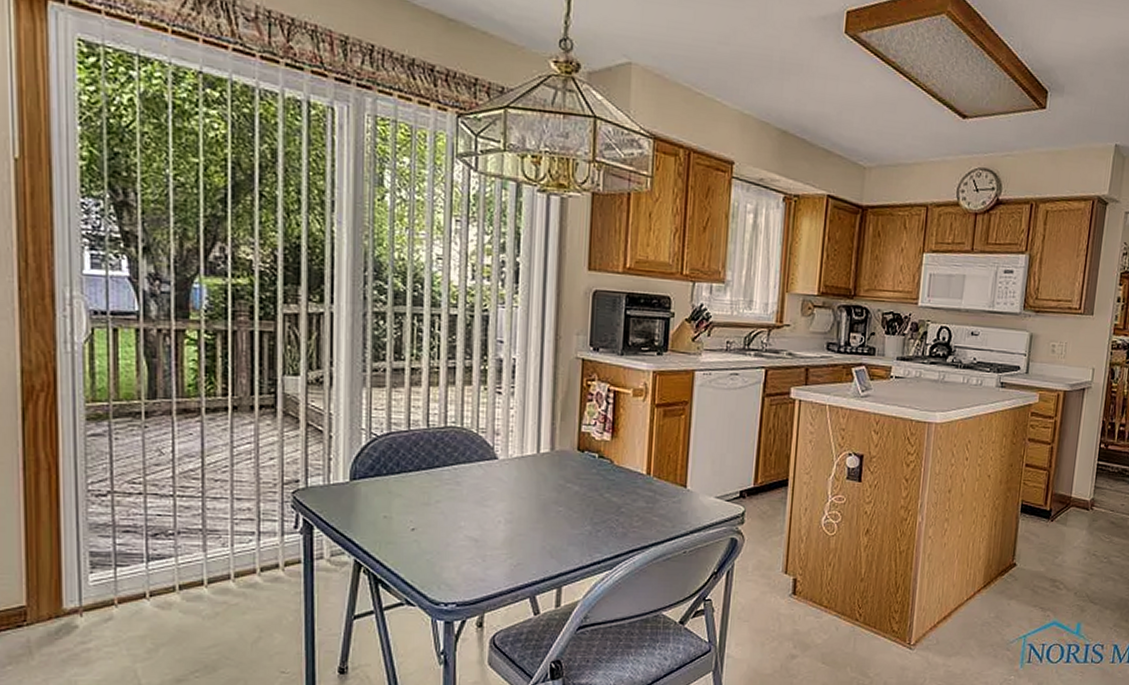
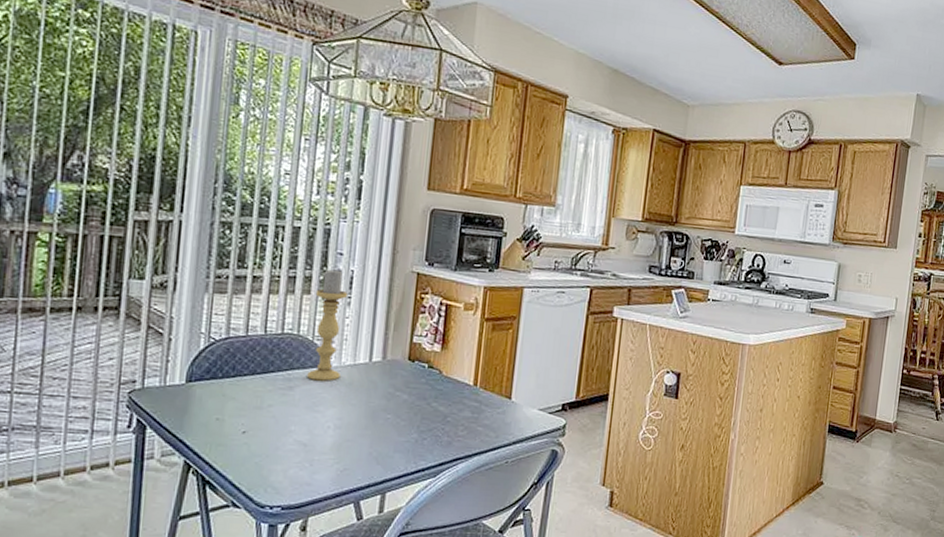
candle holder: none [474,357,510,475] -> present [307,268,347,381]

